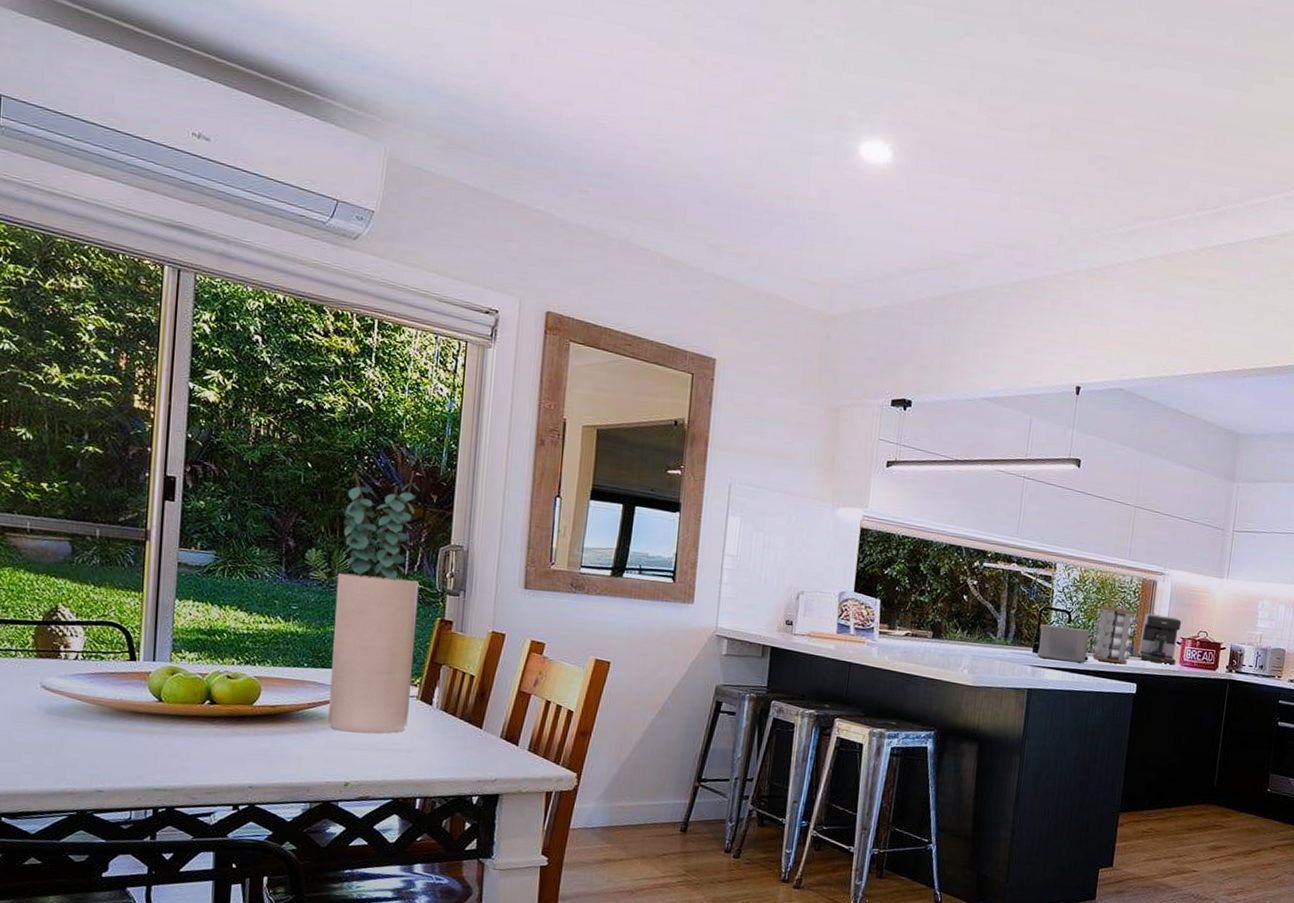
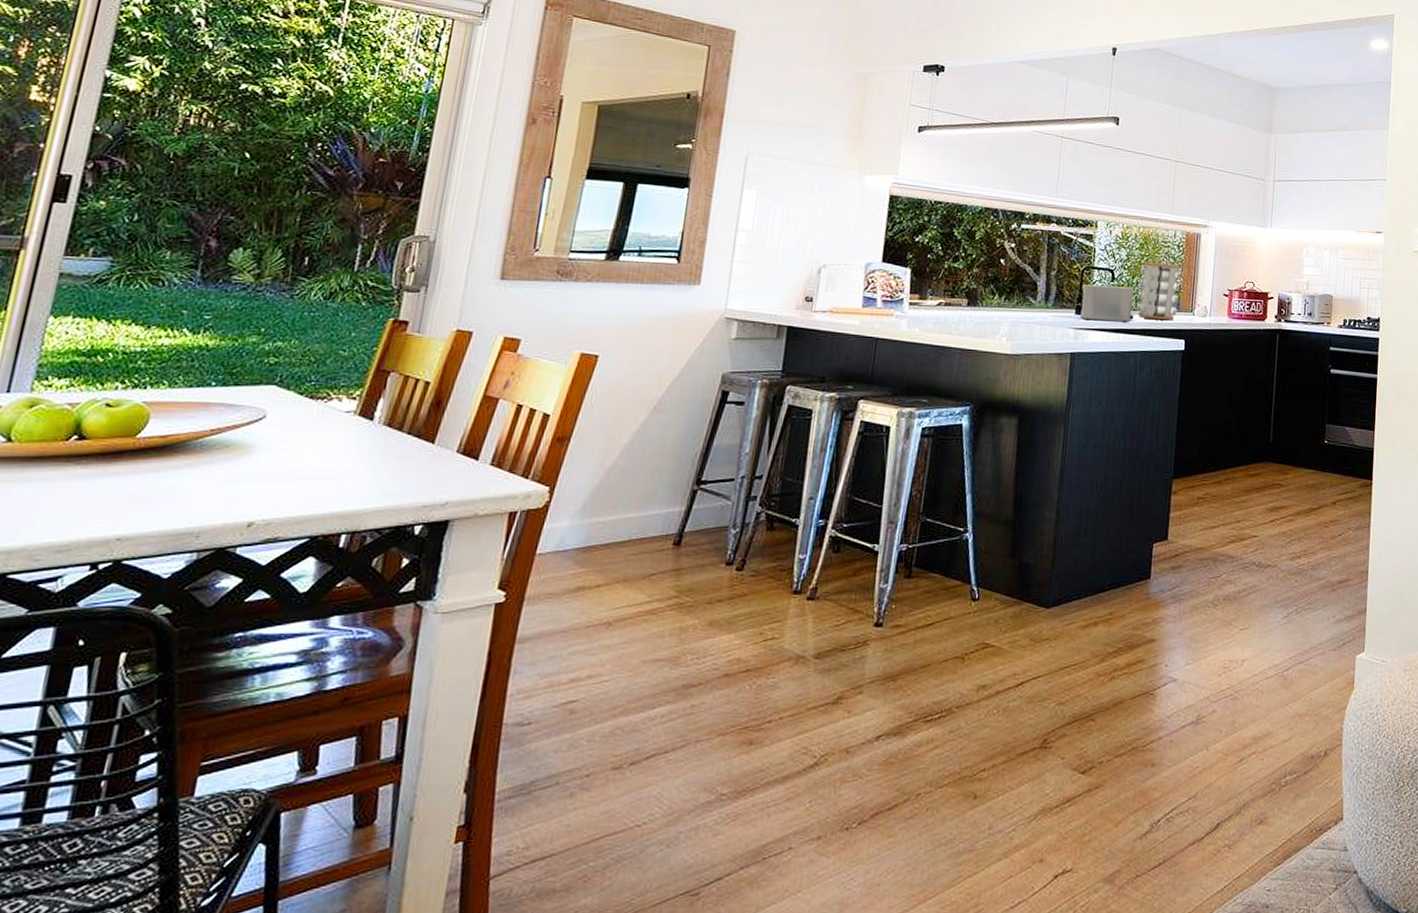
vase: present [328,470,420,734] -> none [234,156,382,461]
coffee maker: present [1137,613,1182,665] -> none [1184,267,1228,318]

